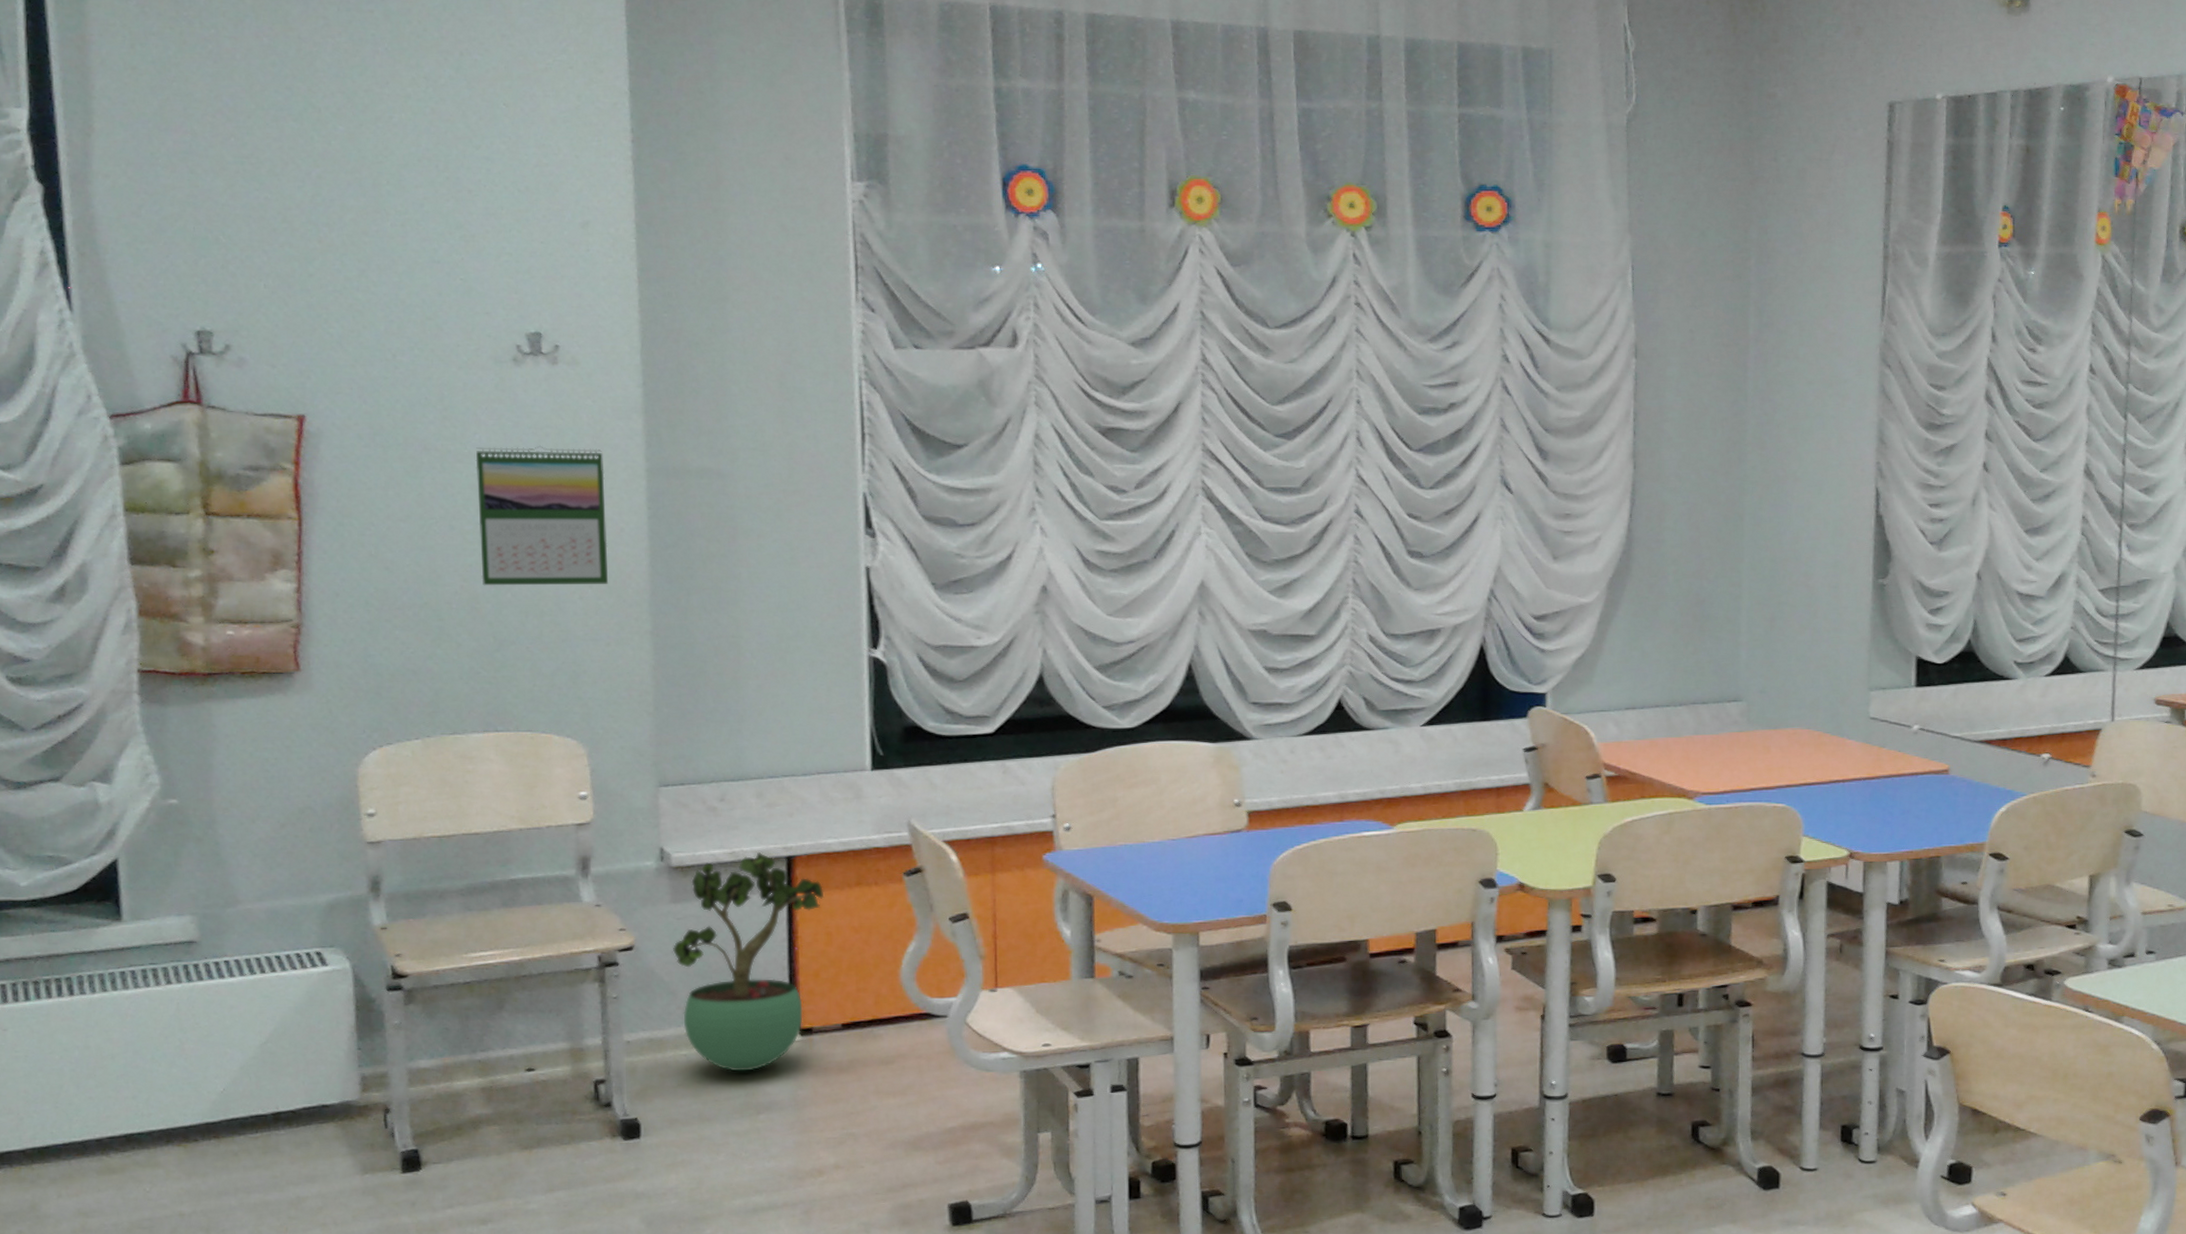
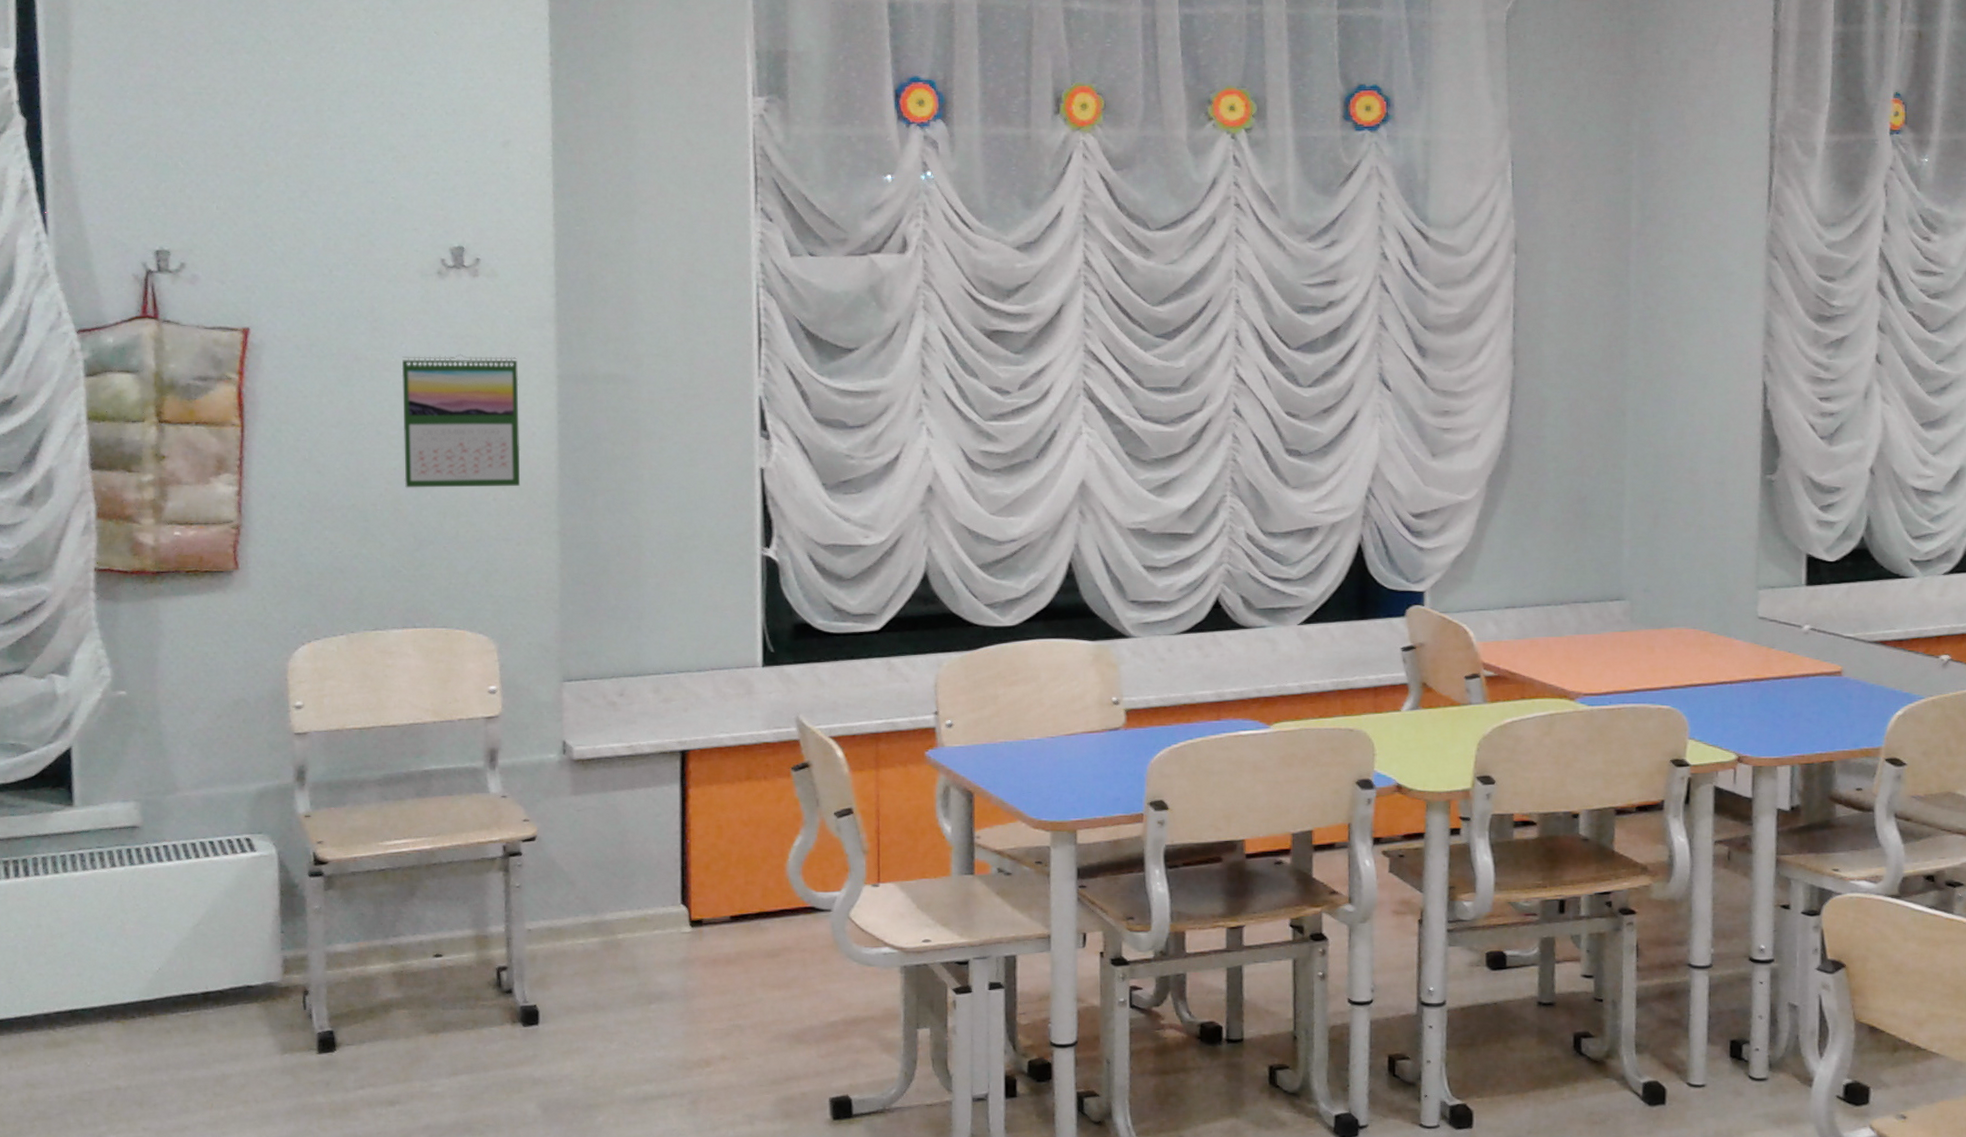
potted plant: present [672,852,825,1072] -> none [572,746,716,961]

